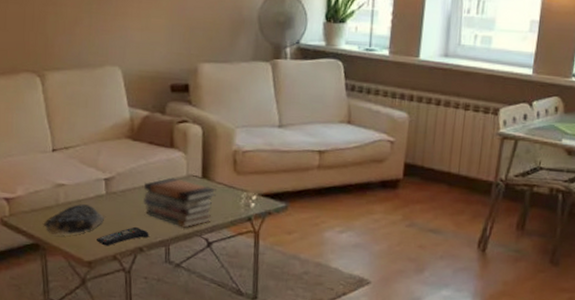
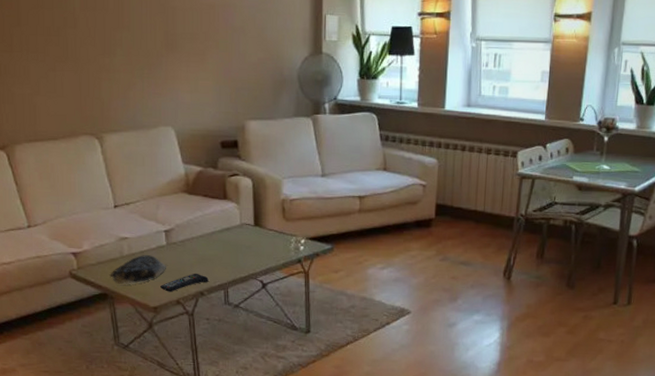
book stack: present [143,177,216,228] -> none [202,227,268,272]

